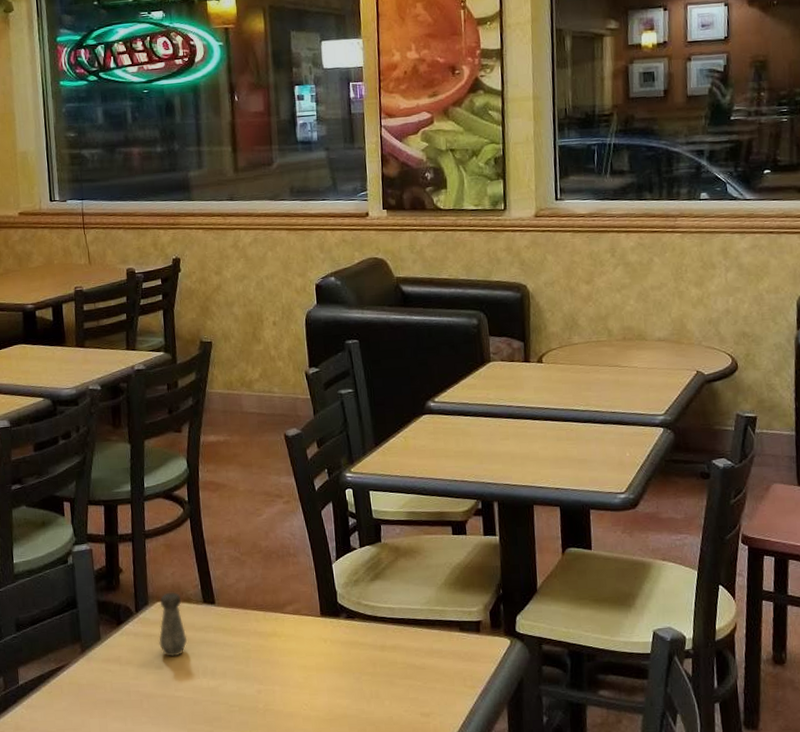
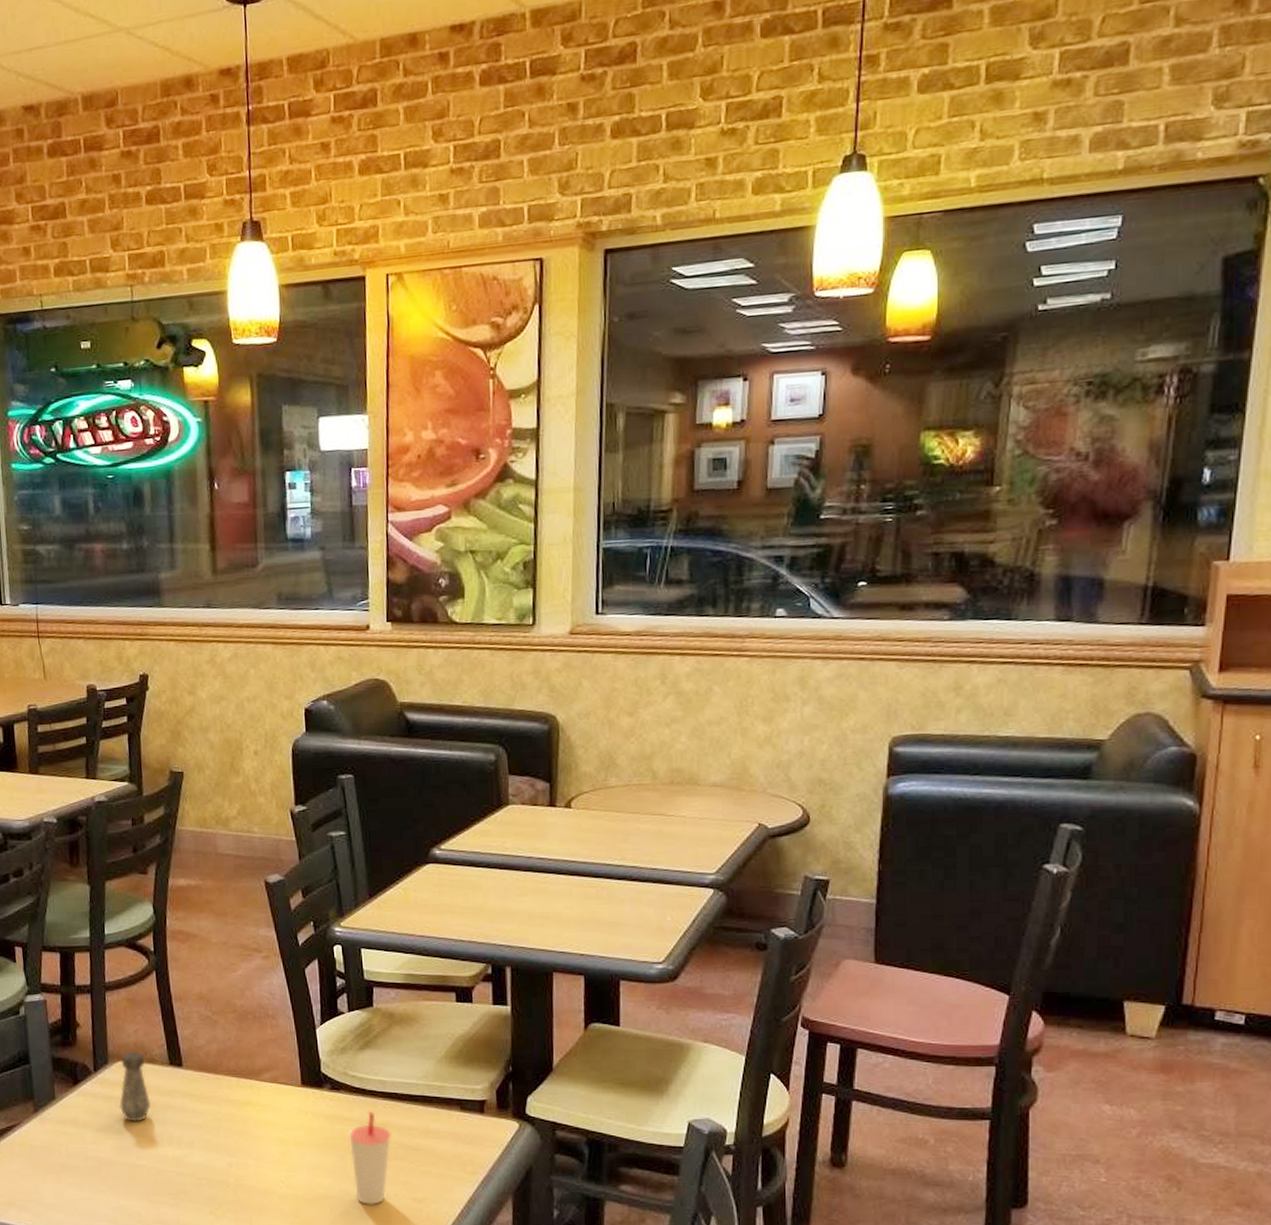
cup: none [363,636,402,721] -> present [348,1111,393,1205]

